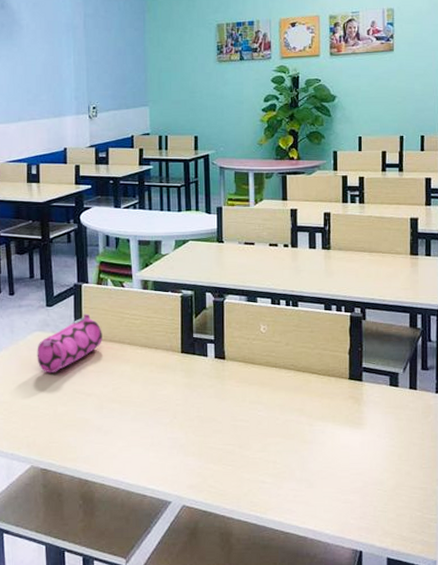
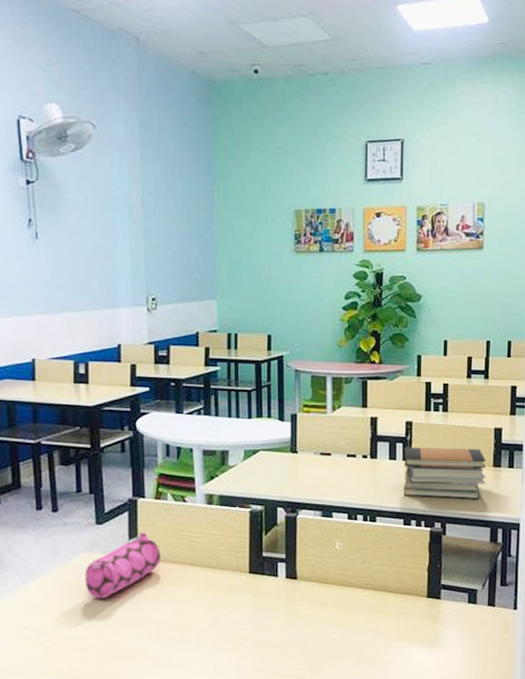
book stack: none [323,236,404,286] -> present [403,447,486,500]

